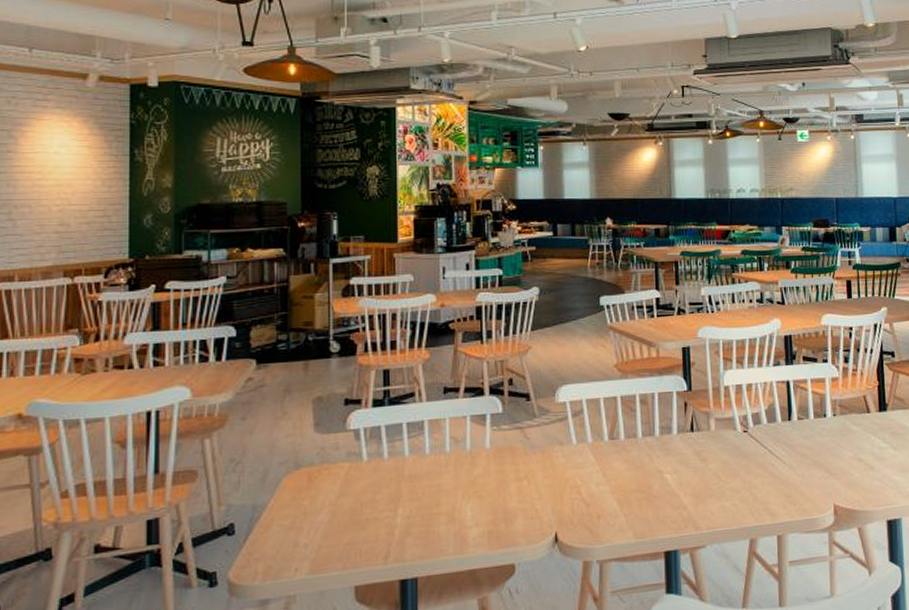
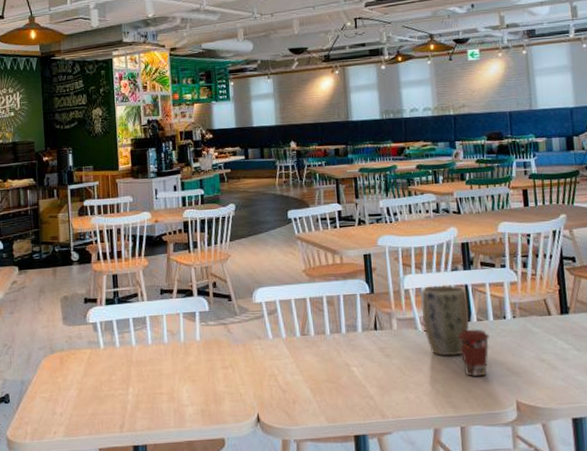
plant pot: none [740,381,791,459] -> present [420,285,470,356]
coffee cup: none [778,428,810,480] -> present [458,329,490,377]

